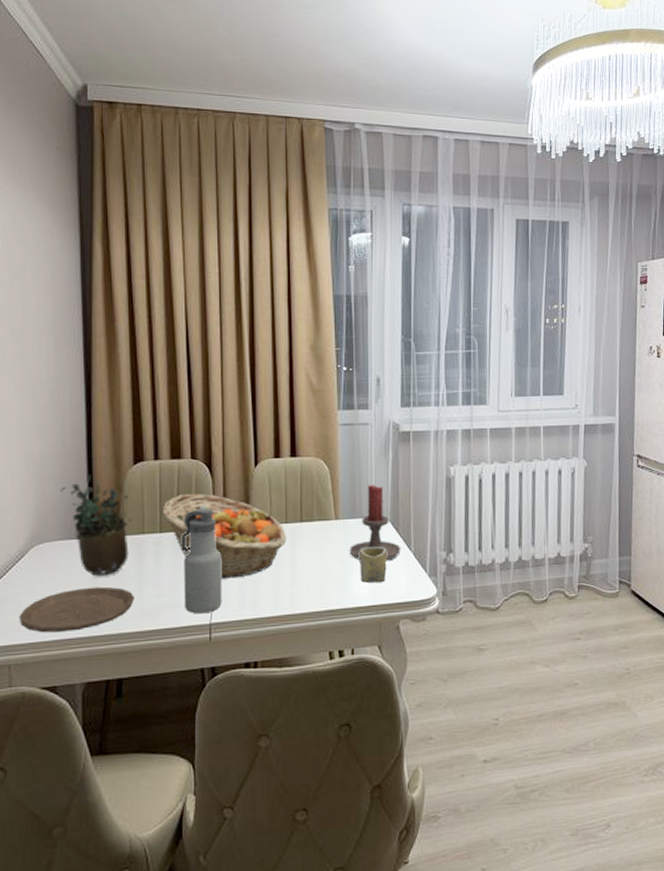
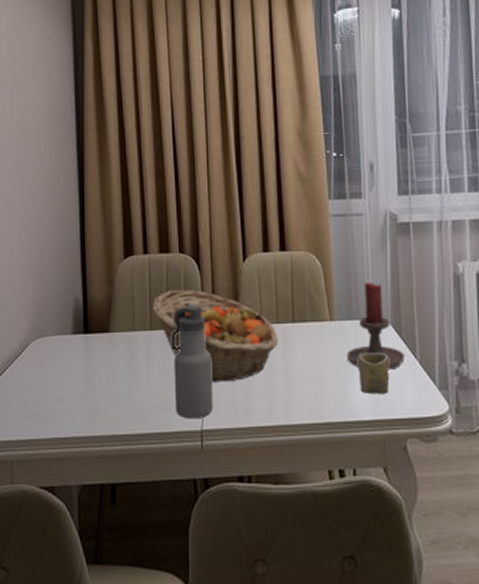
plate: present [18,586,134,633] -> none [20,385,127,430]
potted plant: present [60,473,132,577] -> none [57,267,123,374]

